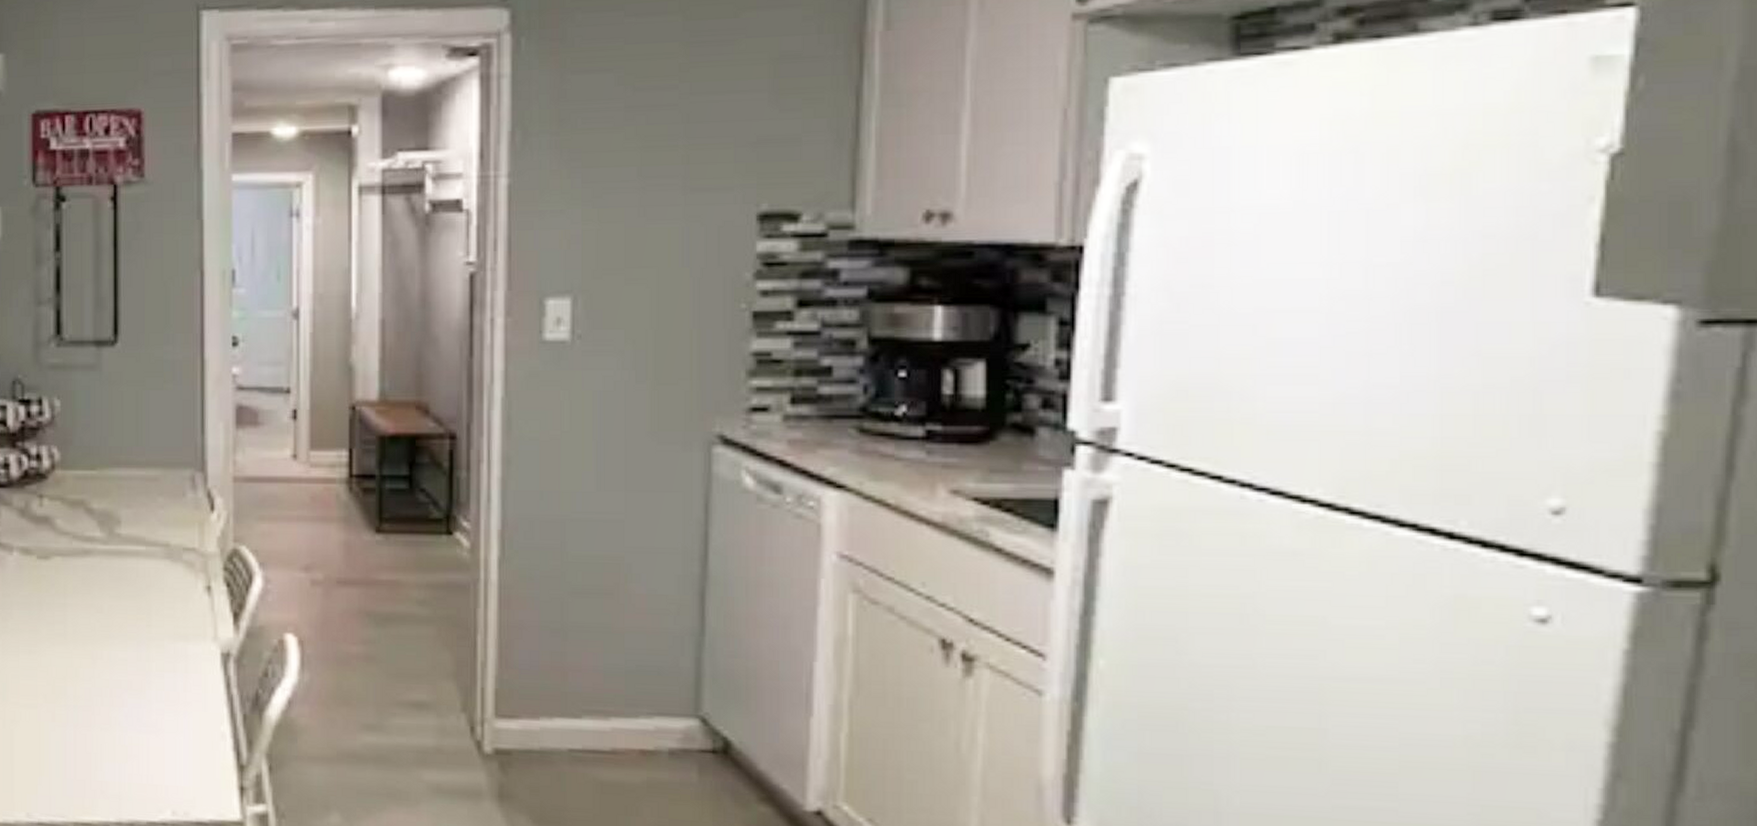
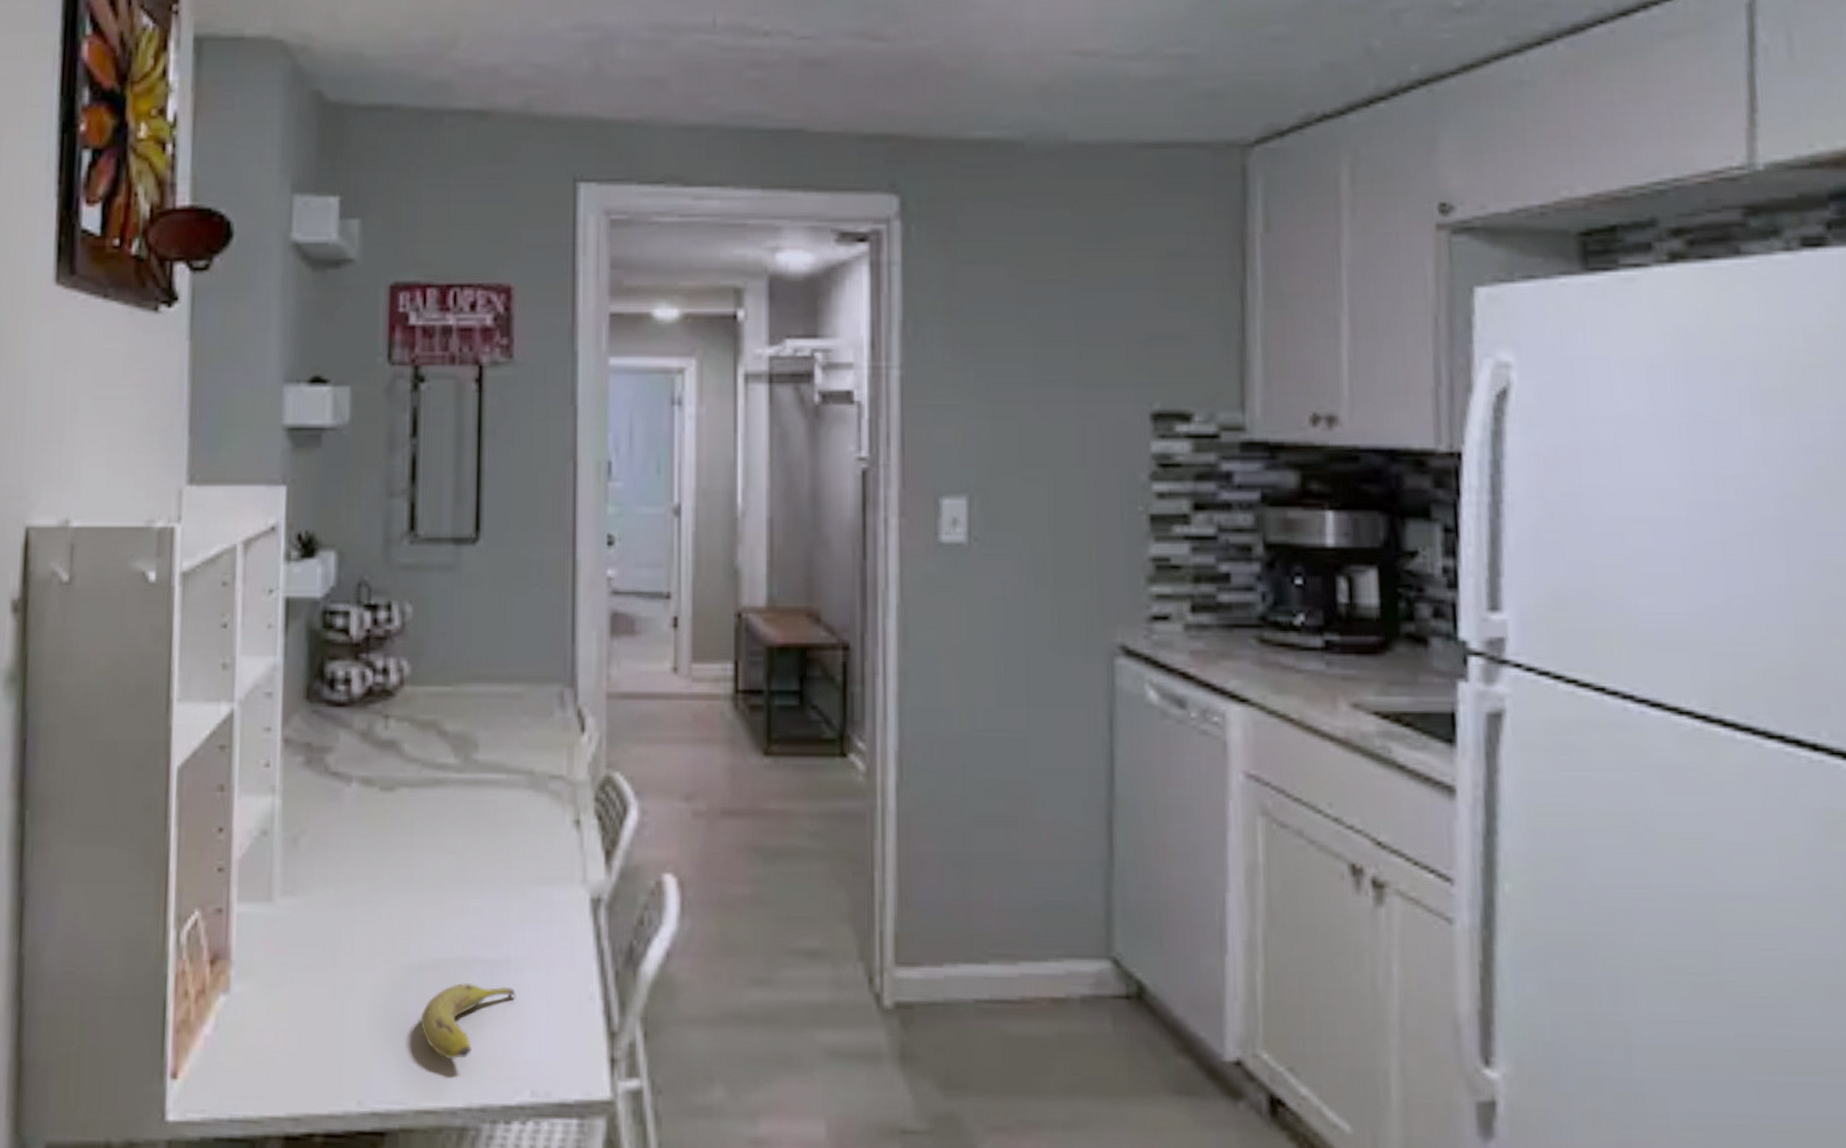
fruit: none [77,720,158,783] -> present [420,982,516,1060]

